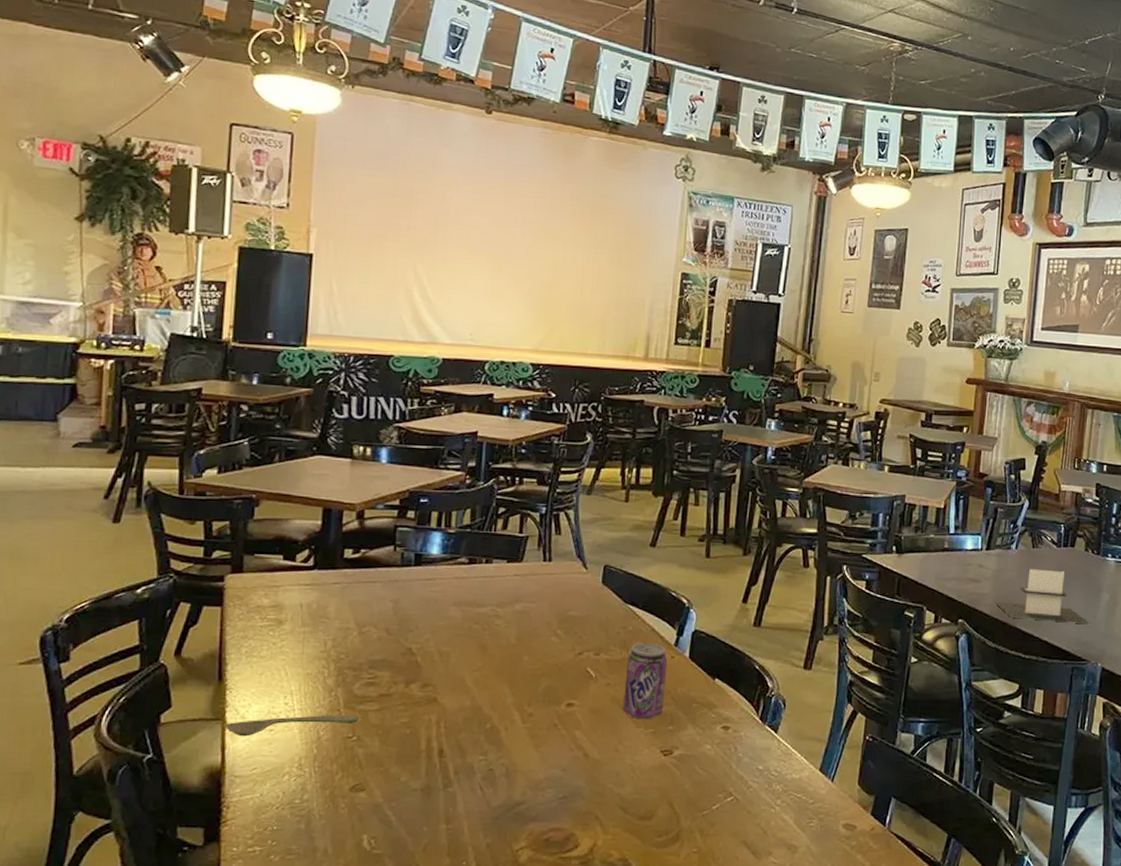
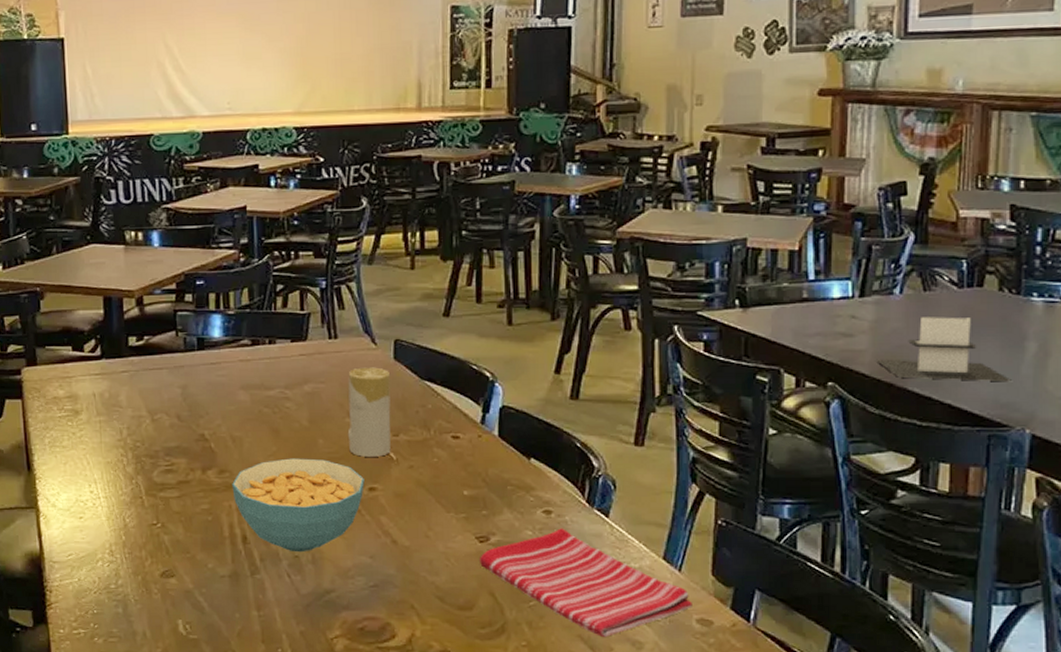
spoon: present [225,715,359,737] -> none [38,503,161,524]
cereal bowl: none [434,674,564,766] -> present [232,458,364,553]
candle: none [552,589,598,674] -> present [347,367,391,457]
beverage can: present [623,642,668,720] -> none [429,421,475,504]
dish towel: none [662,743,841,843] -> present [480,528,692,638]

